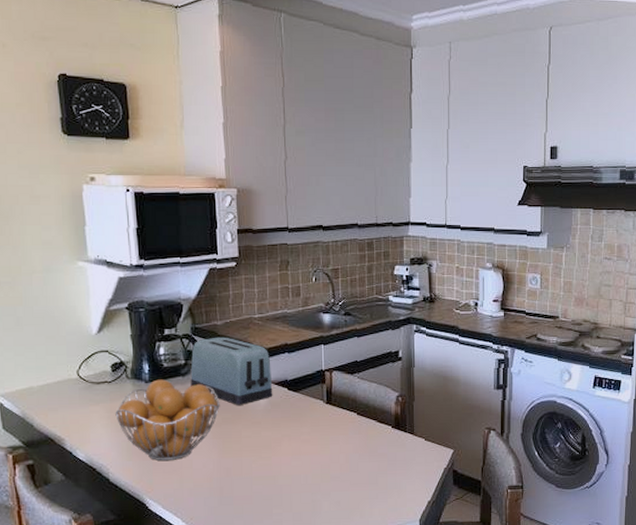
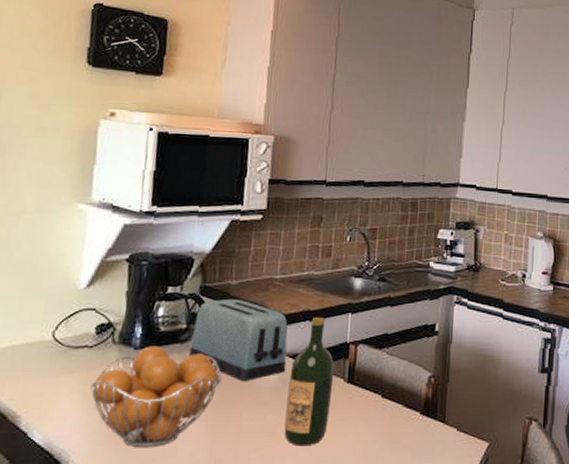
wine bottle: none [277,350,315,457] -> present [284,317,335,447]

